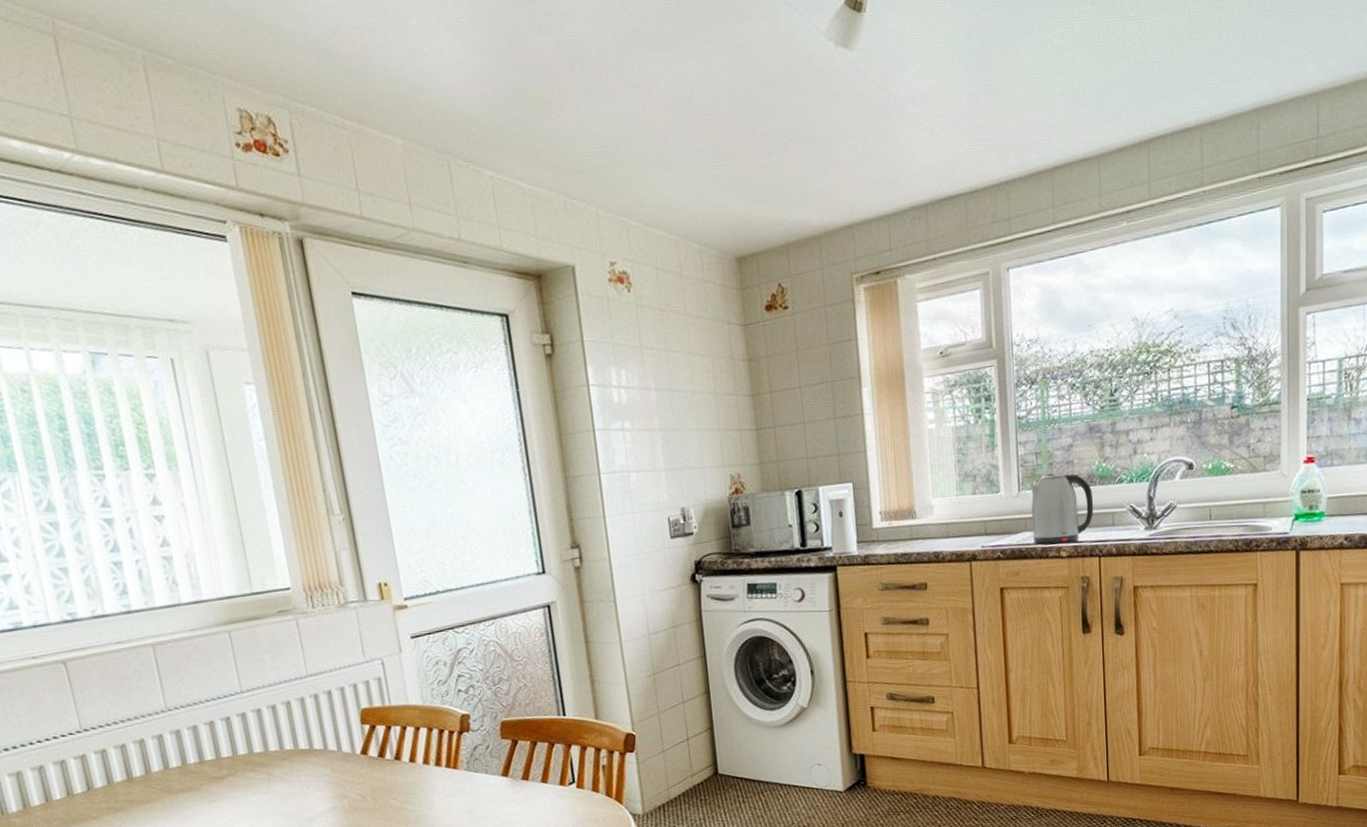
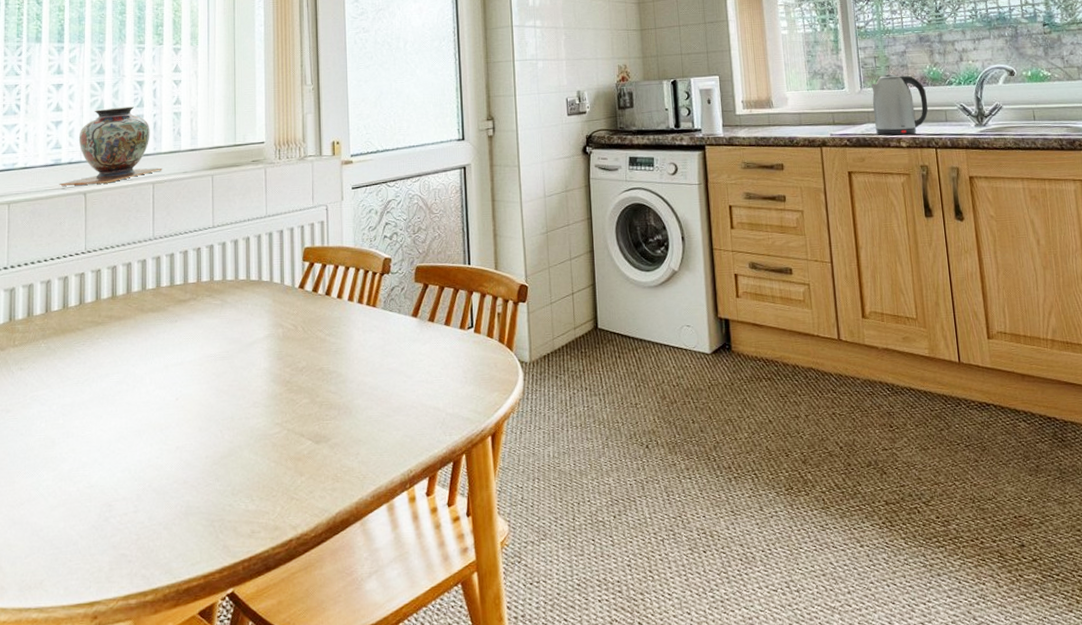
decorative vase: none [26,551,162,655] -> present [59,106,162,186]

